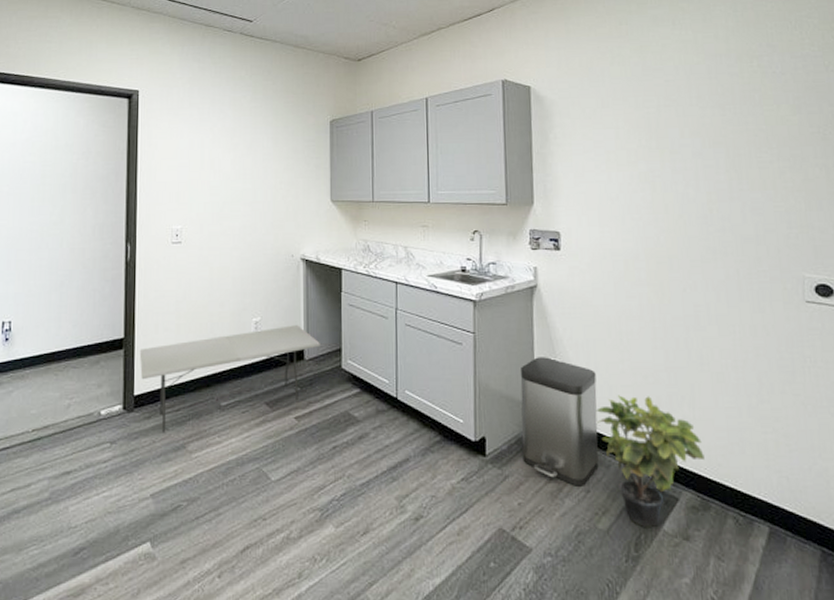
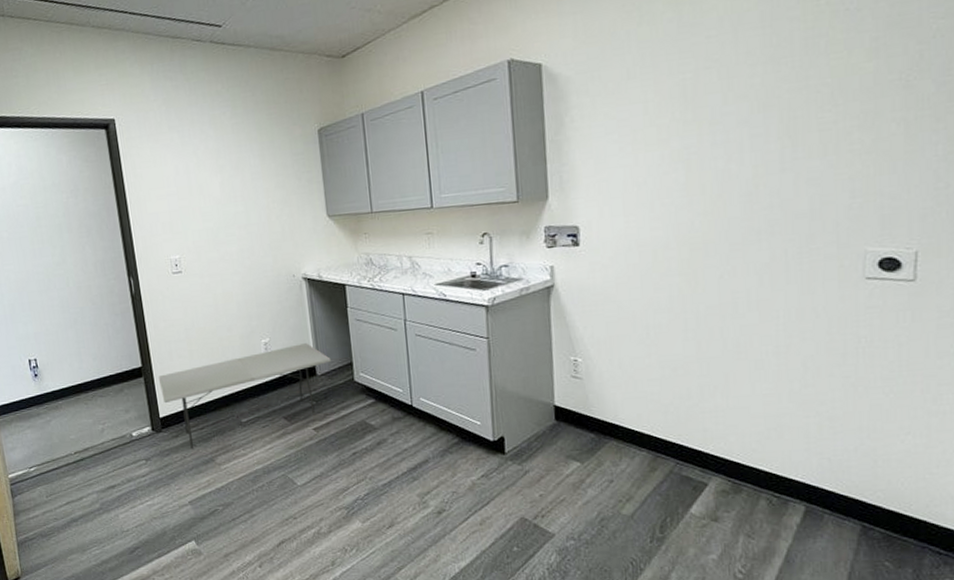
pedal bin: present [520,357,598,486] -> none [537,356,622,477]
potted plant: present [597,395,705,528] -> none [620,388,738,512]

